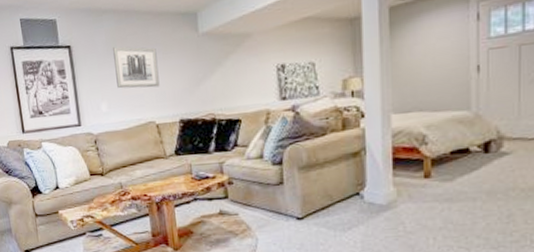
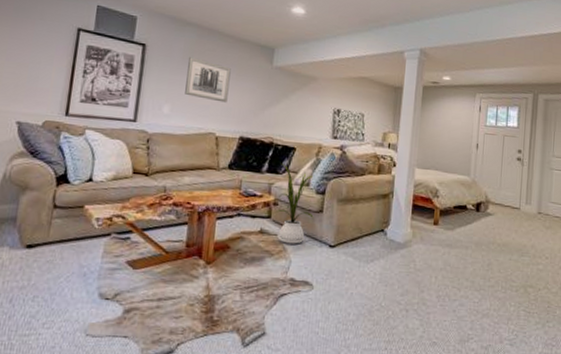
house plant: none [228,139,274,222] -> present [276,164,314,244]

